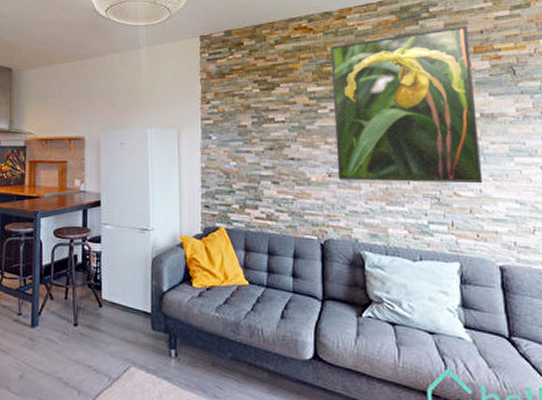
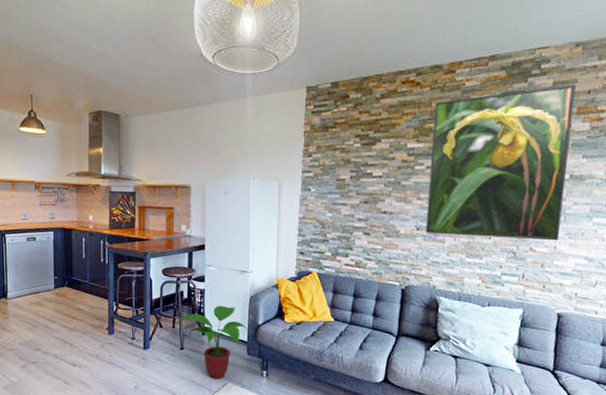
potted plant: none [67,270,150,363] -> present [174,305,247,379]

